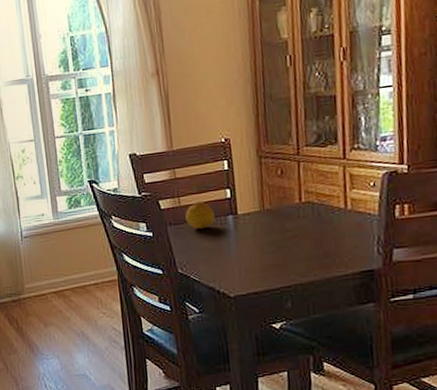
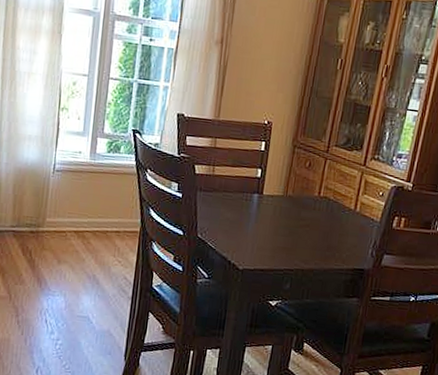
fruit: present [185,201,215,230] -> none [216,174,243,201]

